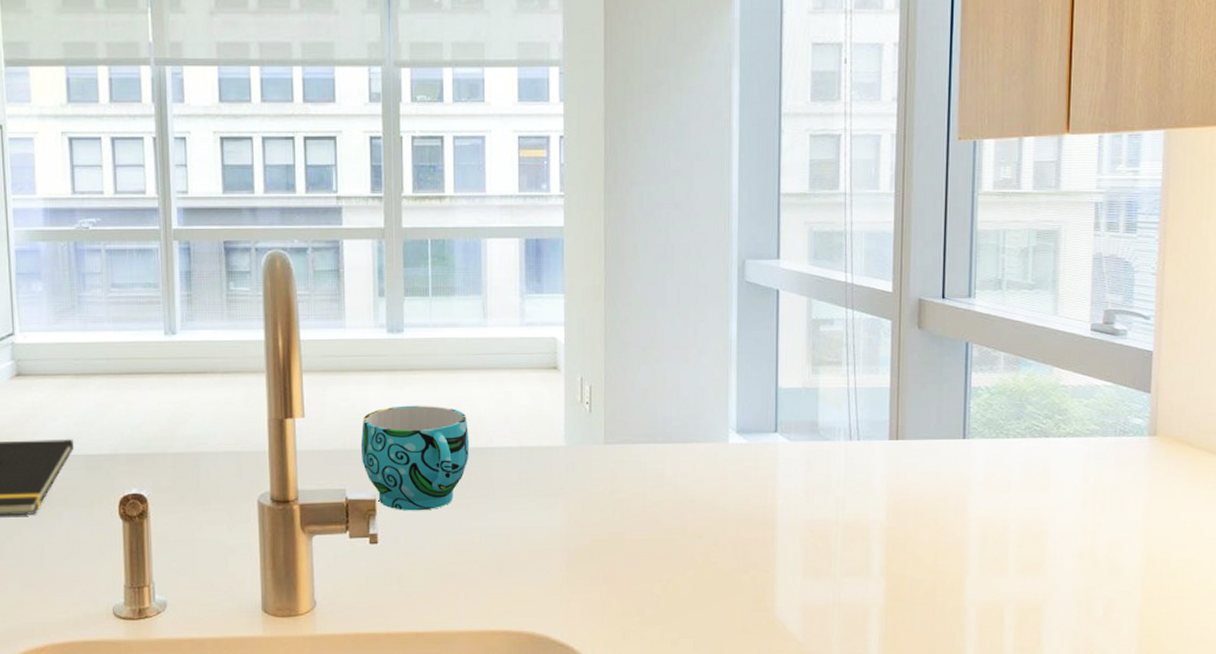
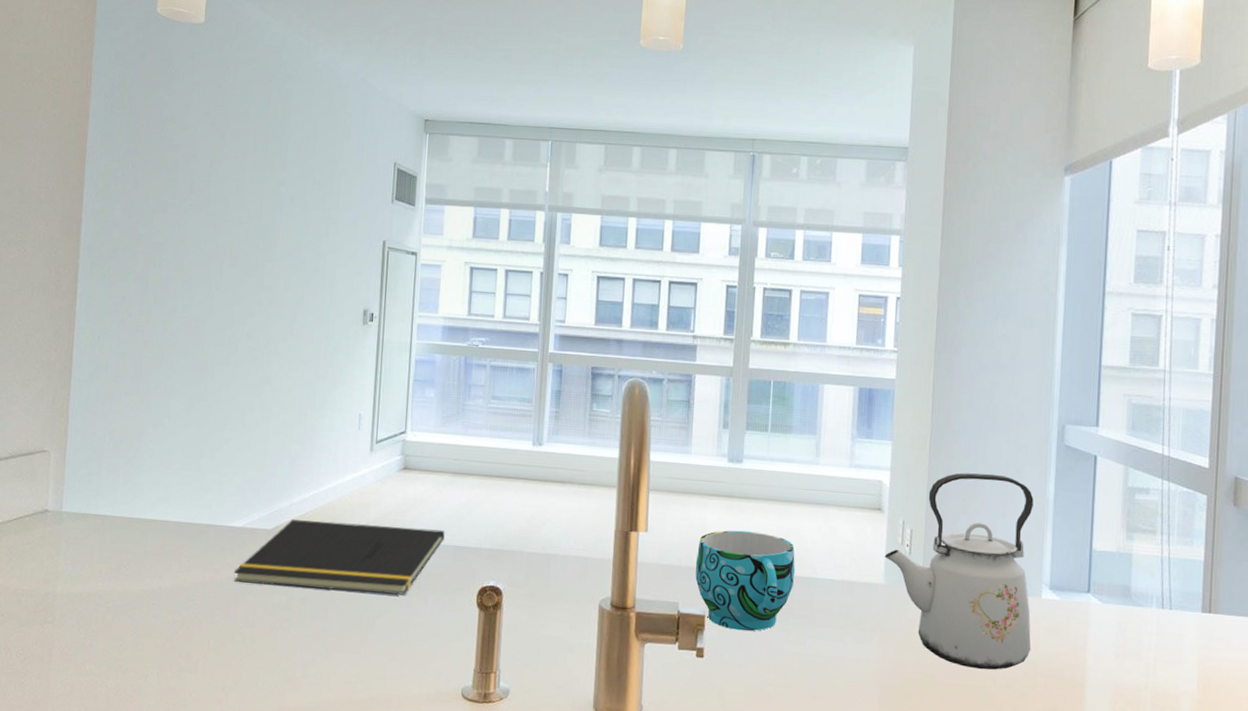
kettle: none [563,319,721,523] -> present [884,472,1034,670]

